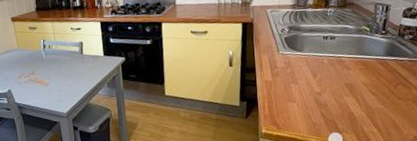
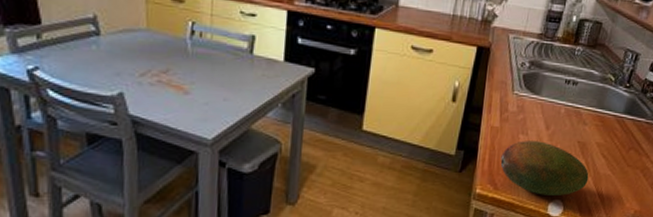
fruit: none [278,87,362,130] -> present [500,141,589,196]

